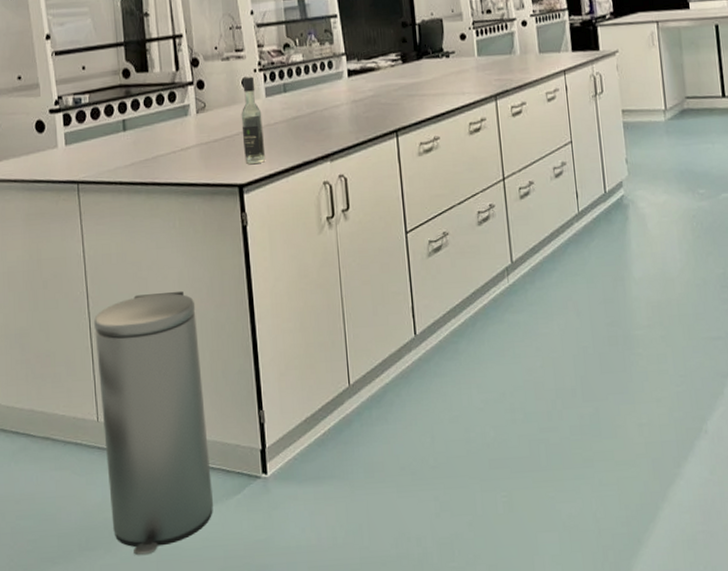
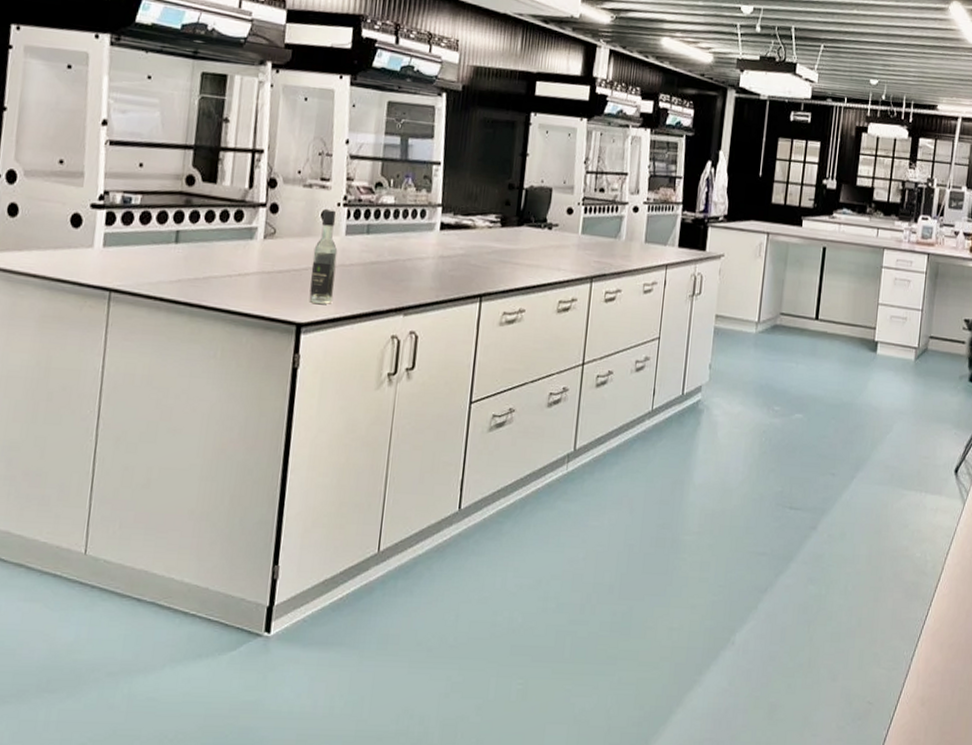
pedal bin: present [94,290,213,556] -> none [82,424,224,704]

